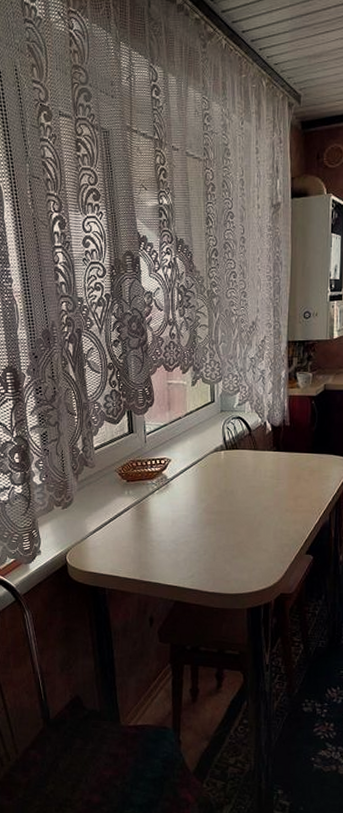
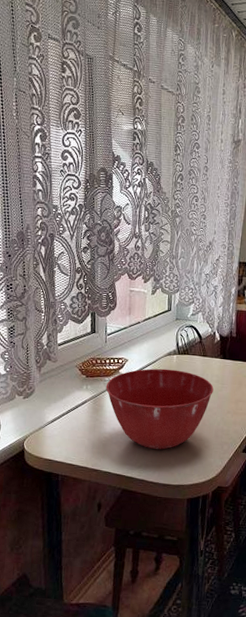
mixing bowl: none [149,467,268,556] -> present [105,368,214,450]

